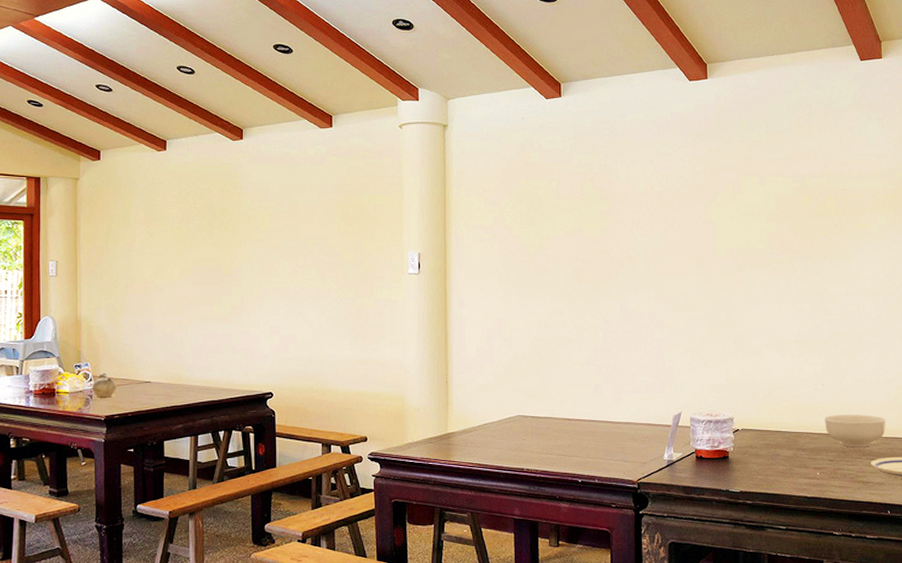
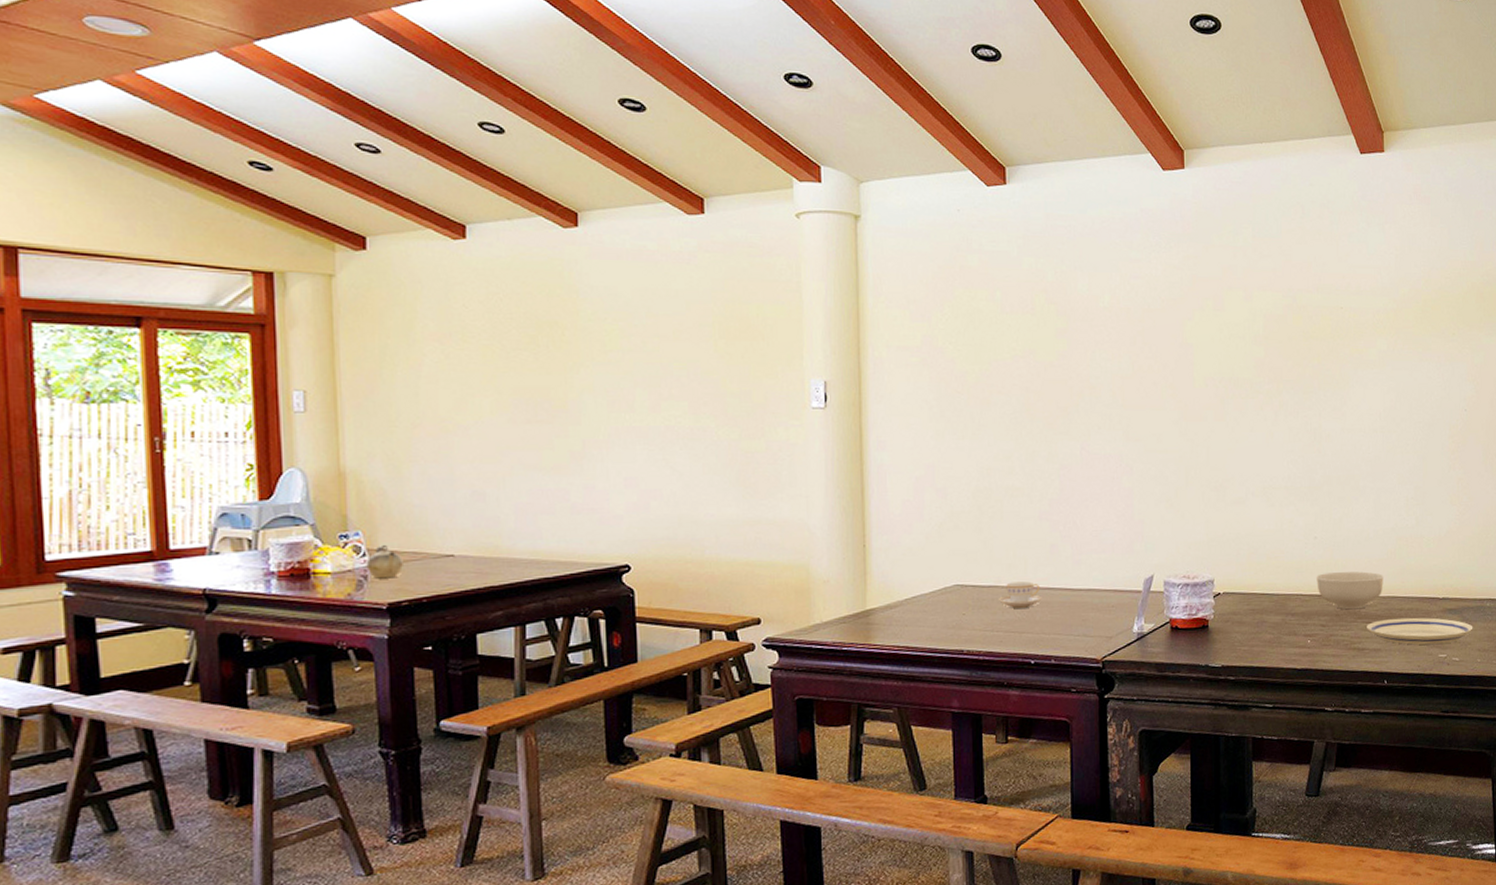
teacup: none [553,414,588,436] -> present [999,581,1042,608]

